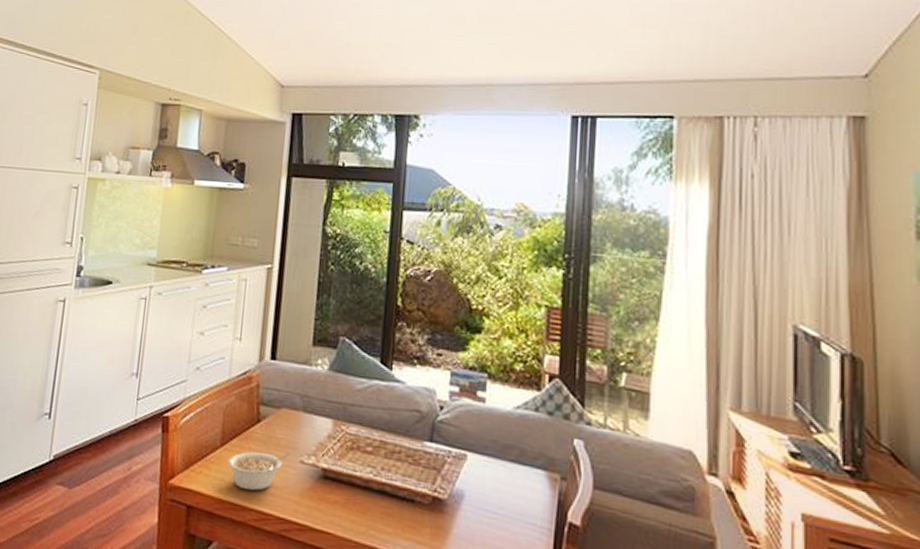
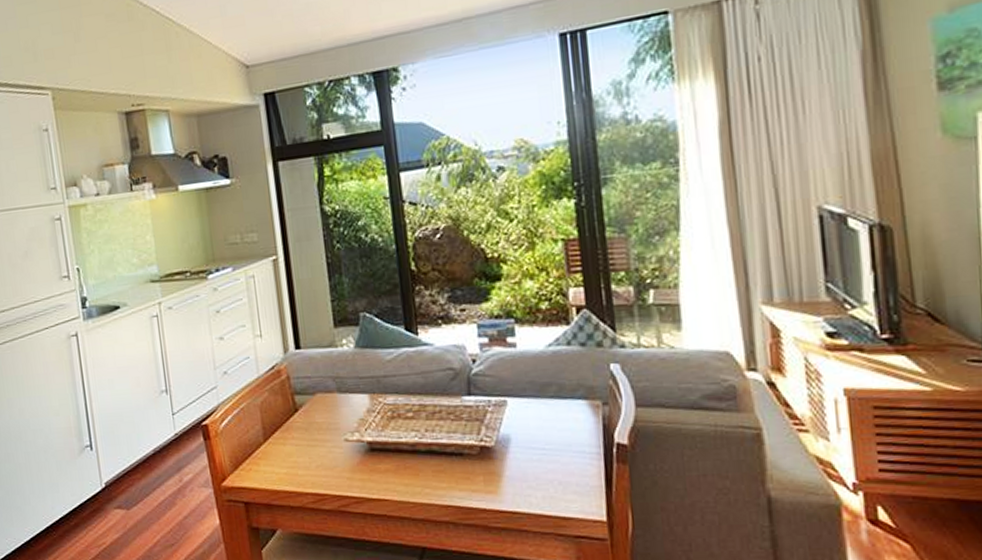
legume: present [227,451,291,491] -> none [274,434,334,477]

